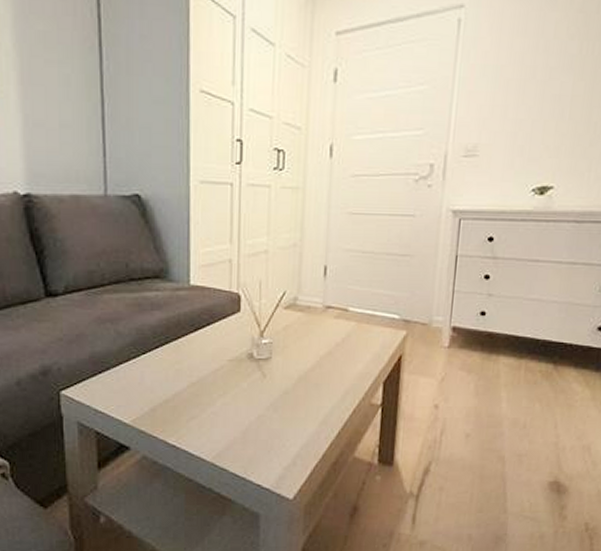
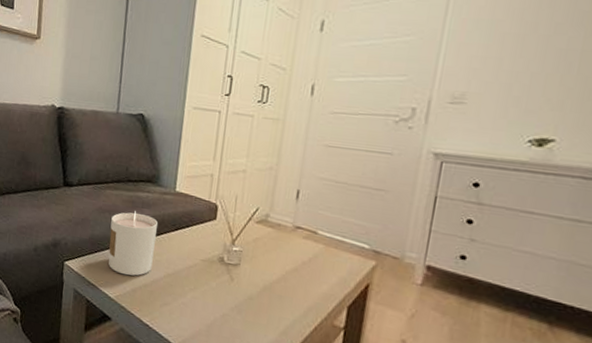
candle: none [115,315,172,394] -> present [108,211,158,276]

